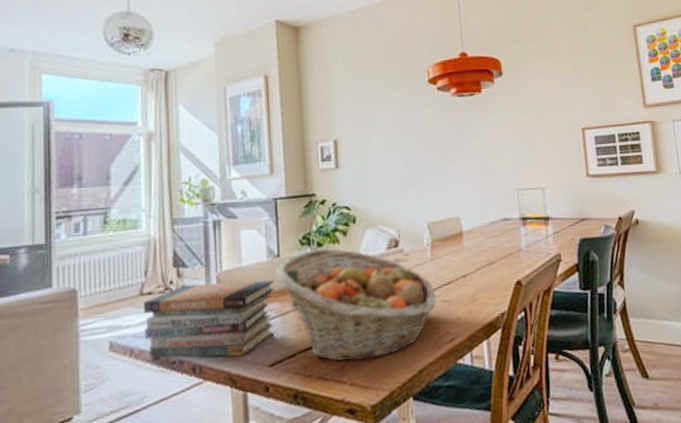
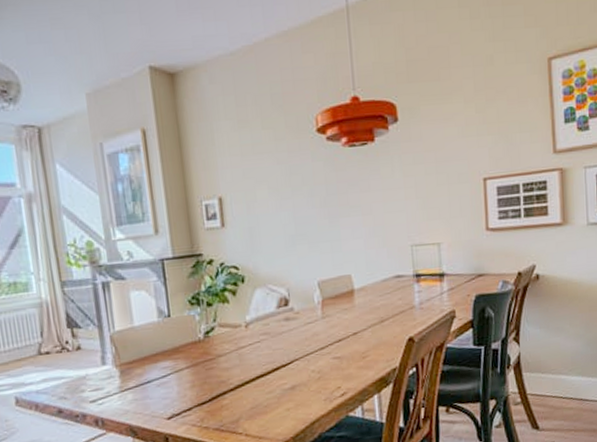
book stack: present [143,280,274,358] -> none [42,339,169,412]
fruit basket: present [275,248,437,362] -> none [166,308,328,415]

